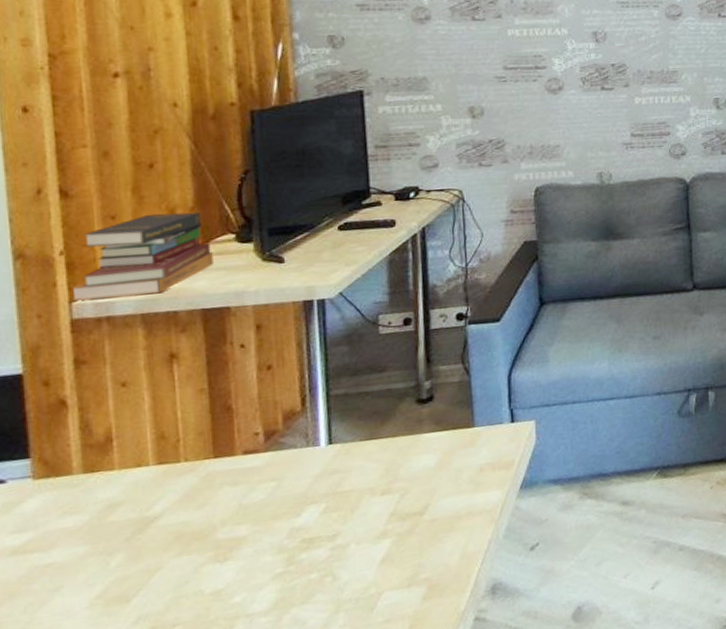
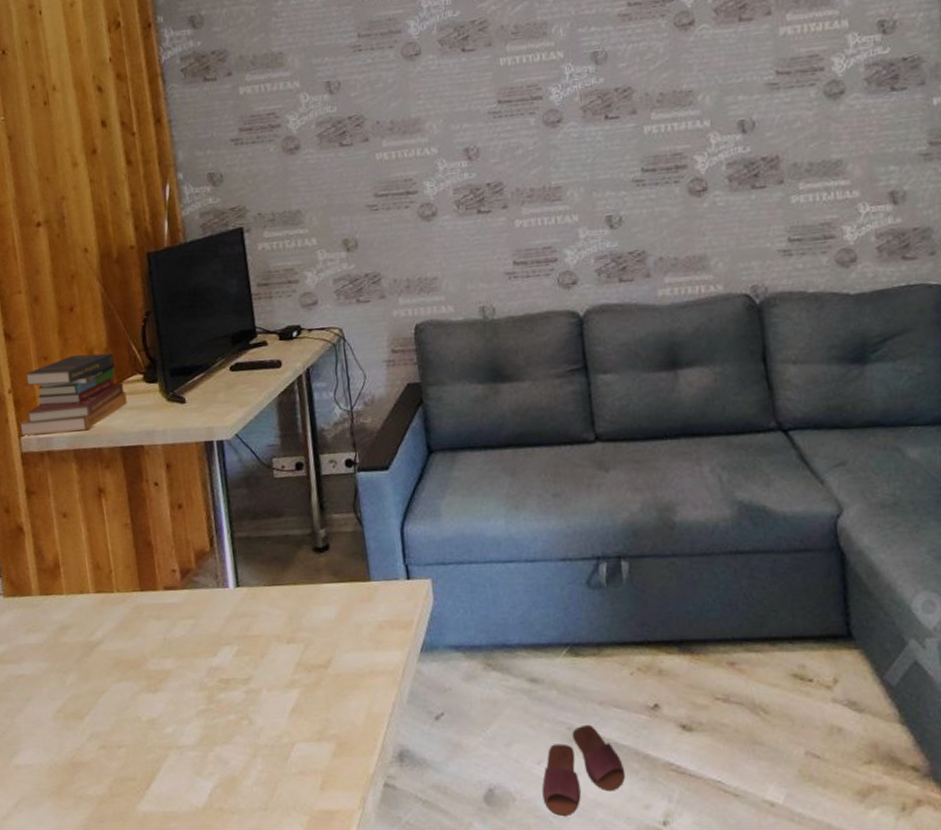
slippers: none [626,536,700,621] -> present [542,724,625,816]

